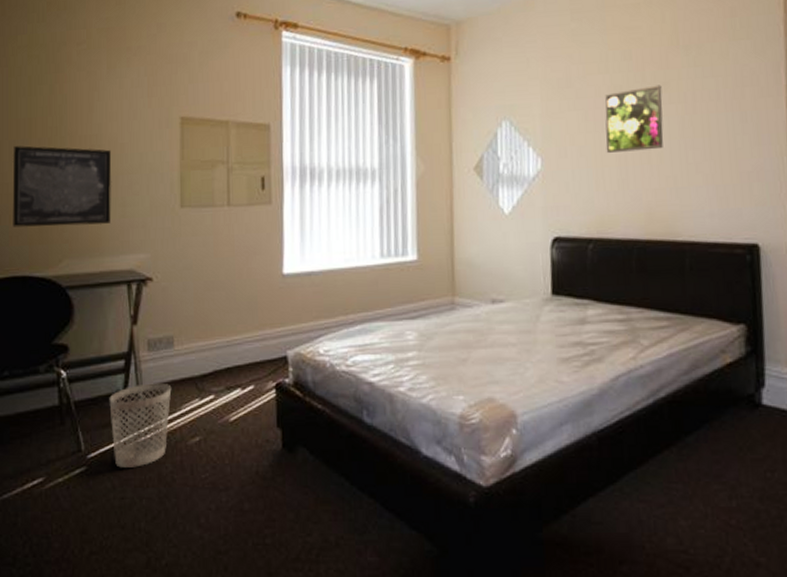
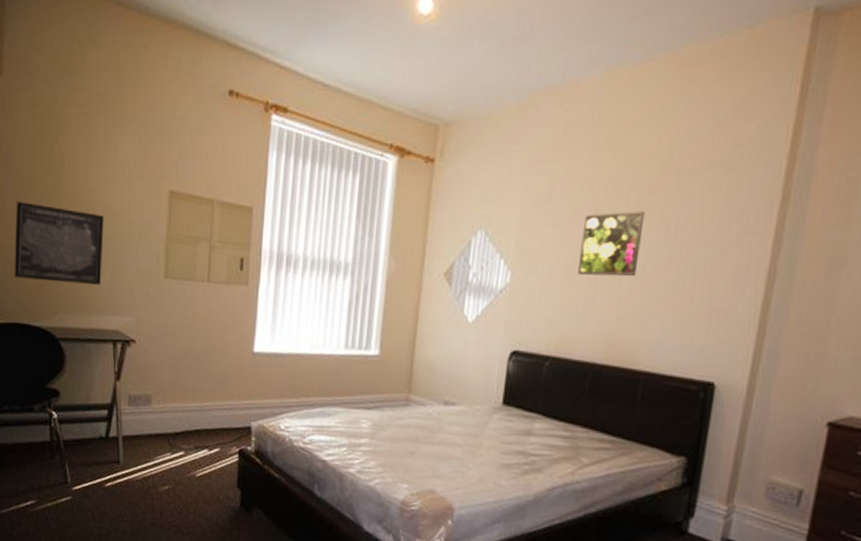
wastebasket: present [109,383,172,468] -> none [93,433,147,504]

